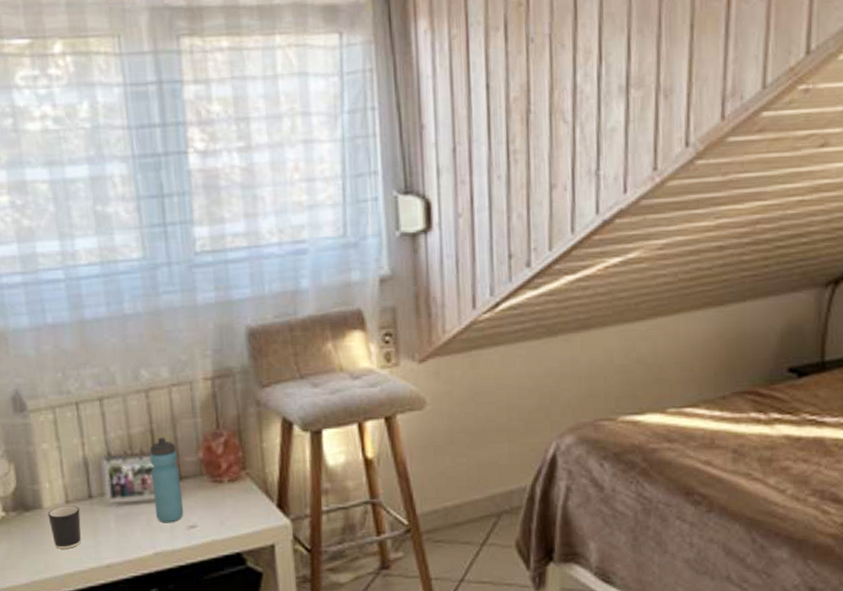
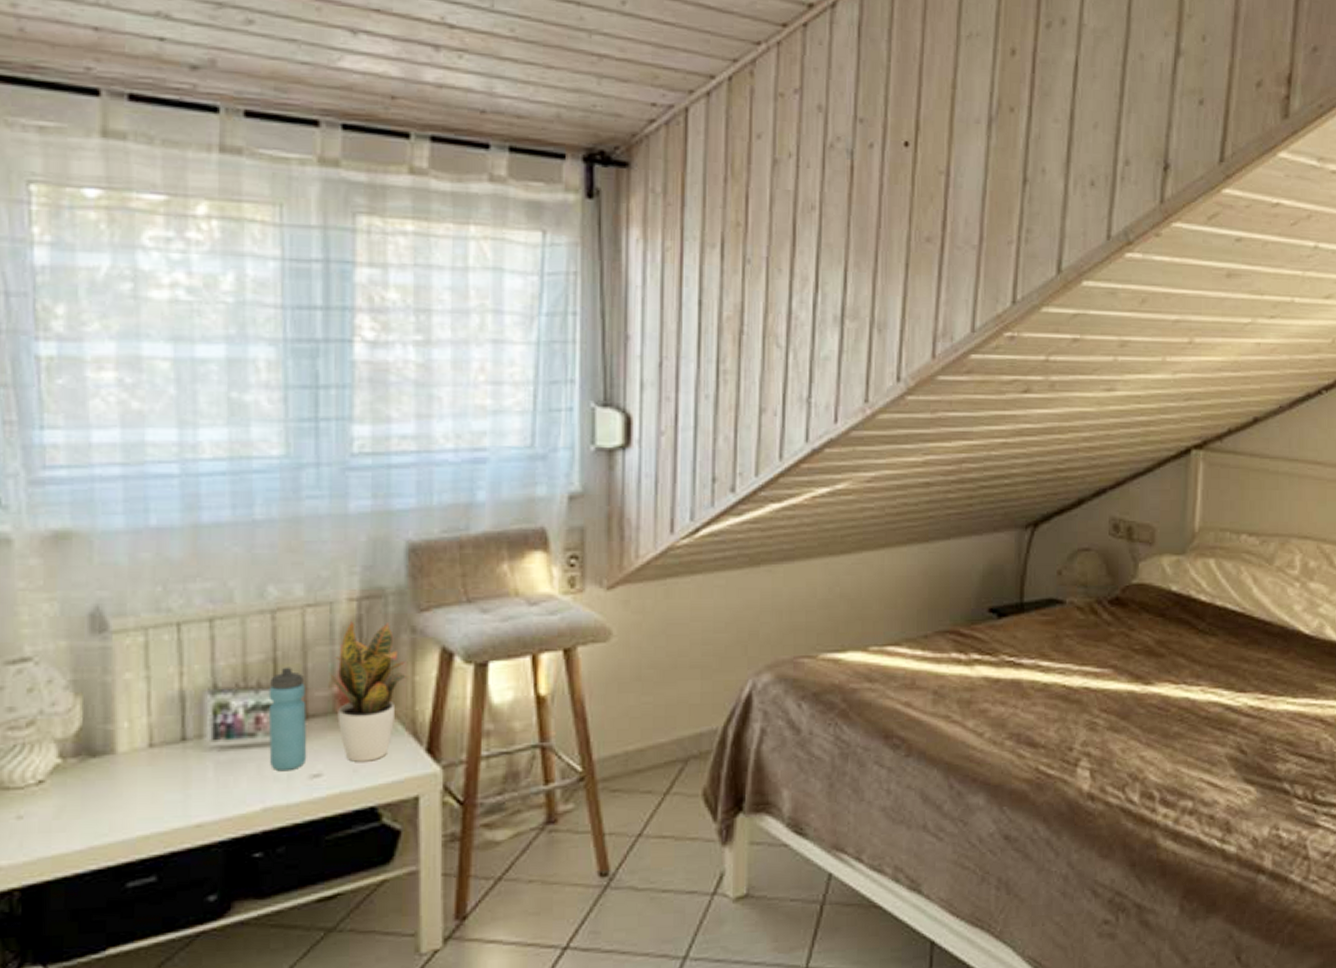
mug: present [48,505,81,549] -> none [122,749,167,805]
potted plant: none [194,398,260,515] -> present [328,621,411,762]

